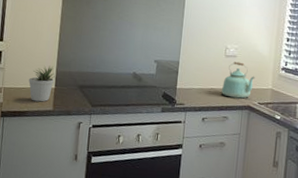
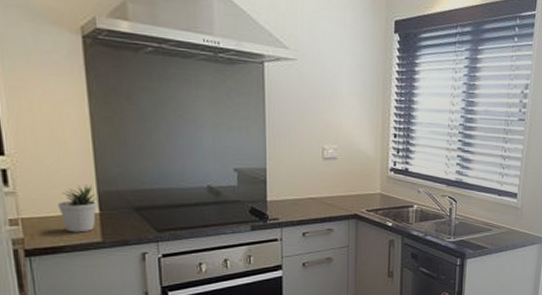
kettle: present [221,61,255,99] -> none [322,164,361,207]

